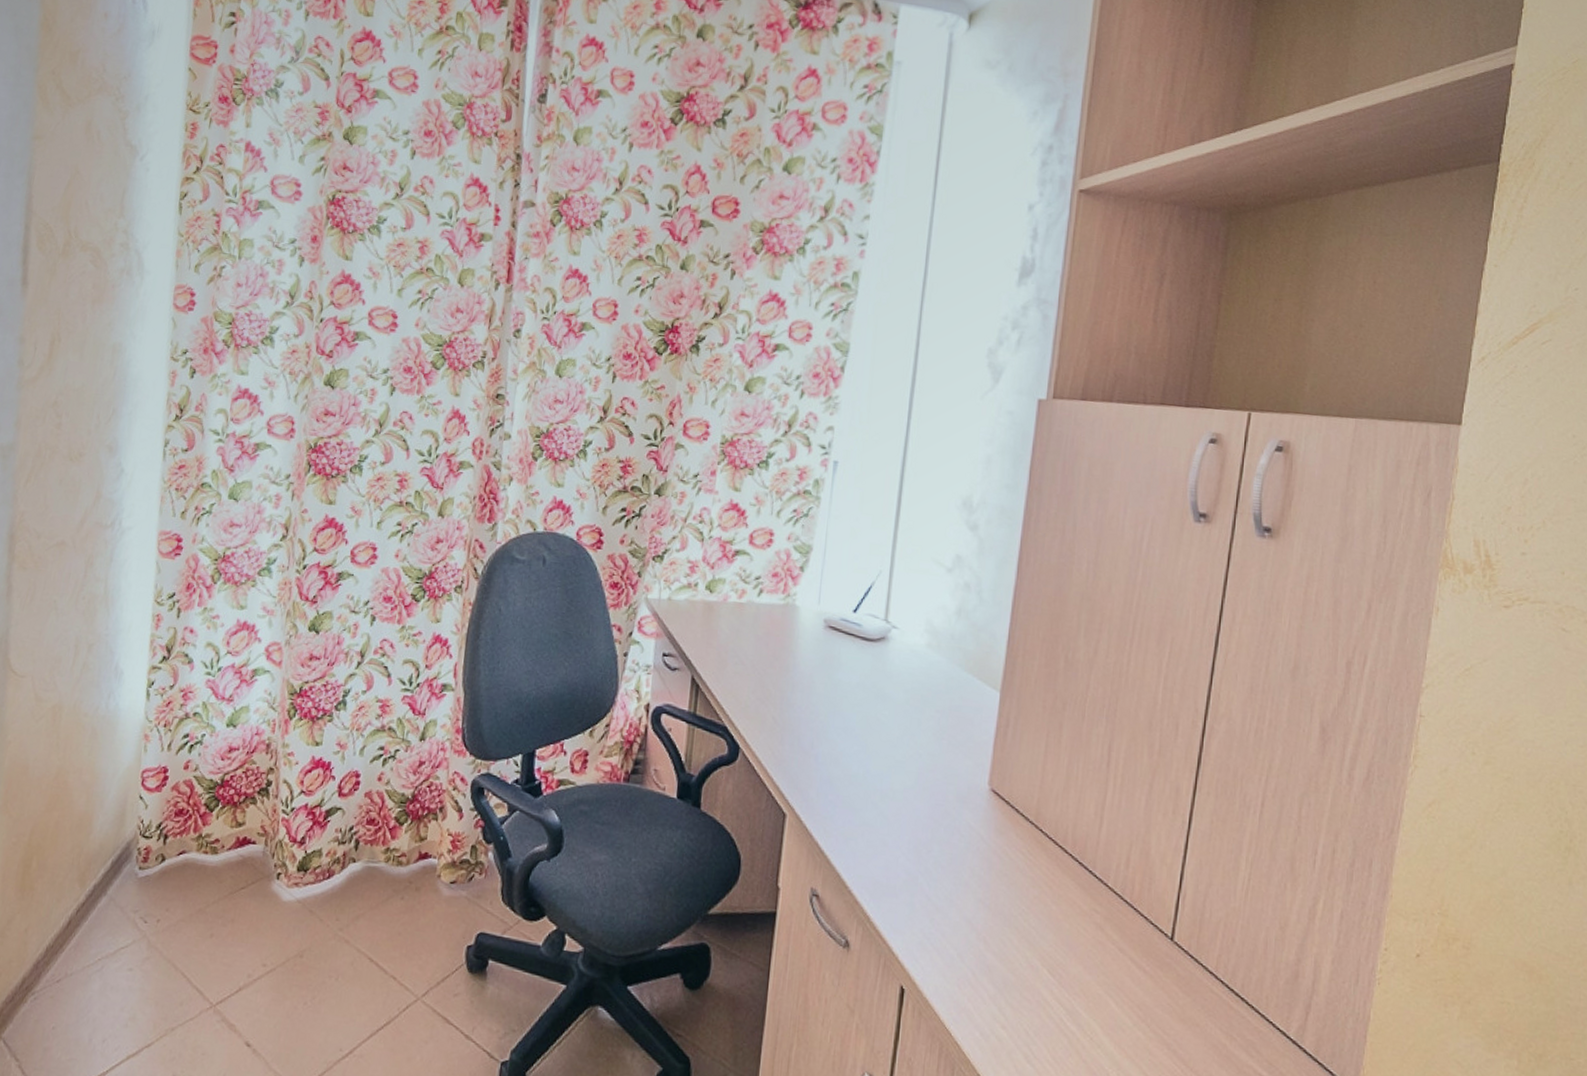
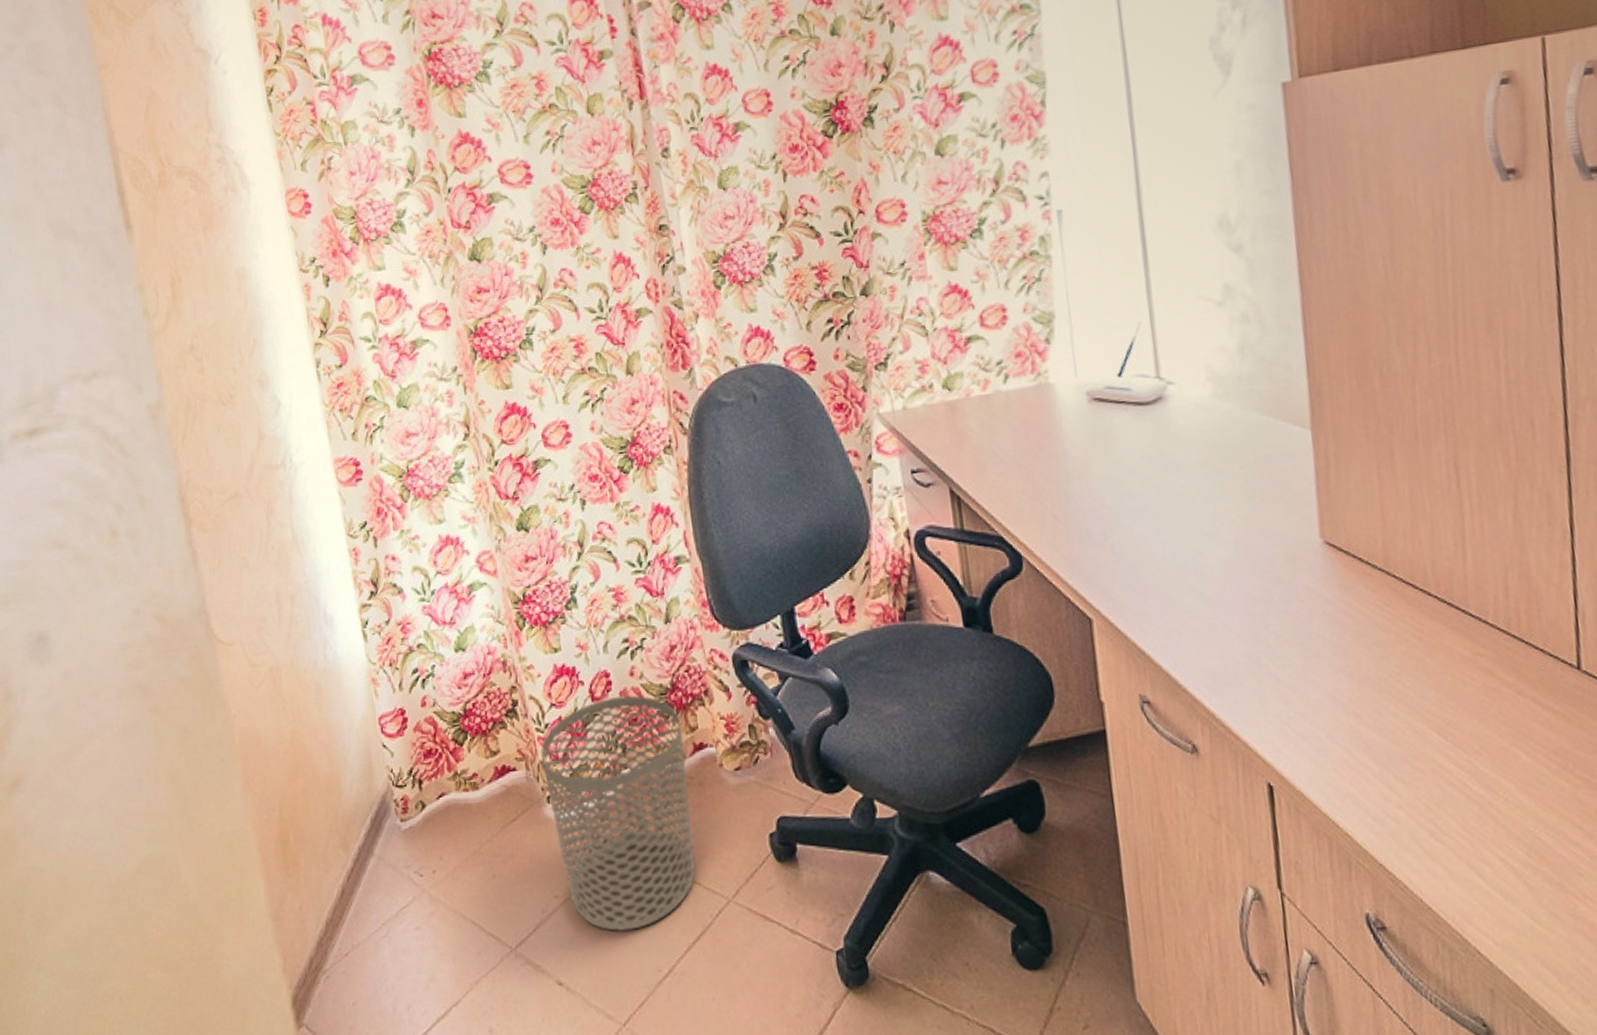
waste bin: none [276,796,413,1009] -> present [541,694,695,932]

